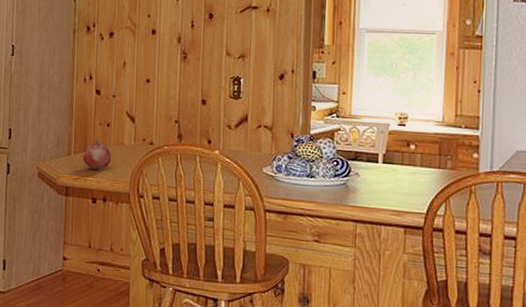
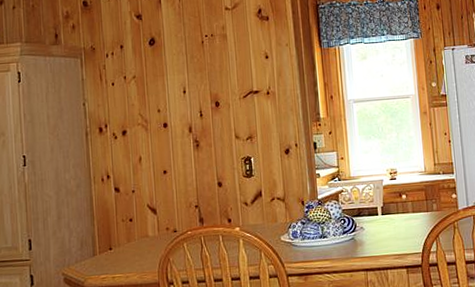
fruit: present [83,138,112,170] -> none [109,235,138,266]

